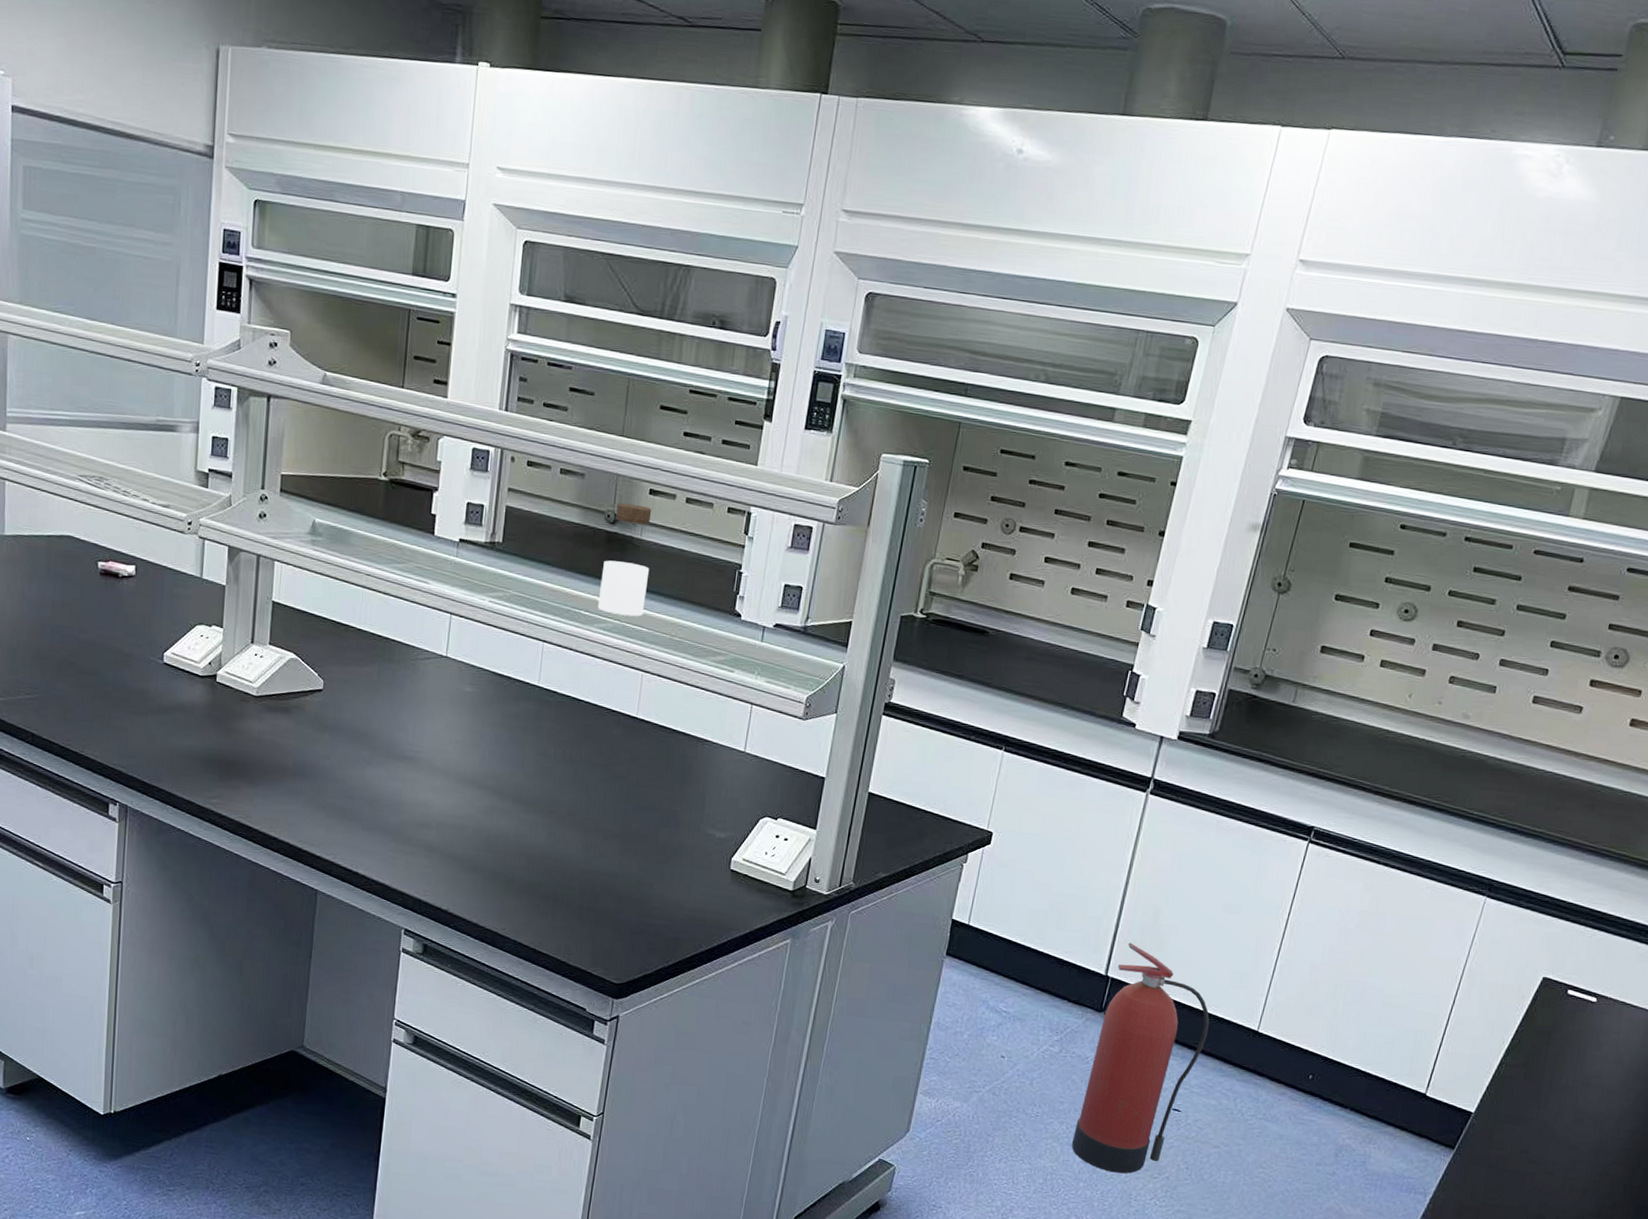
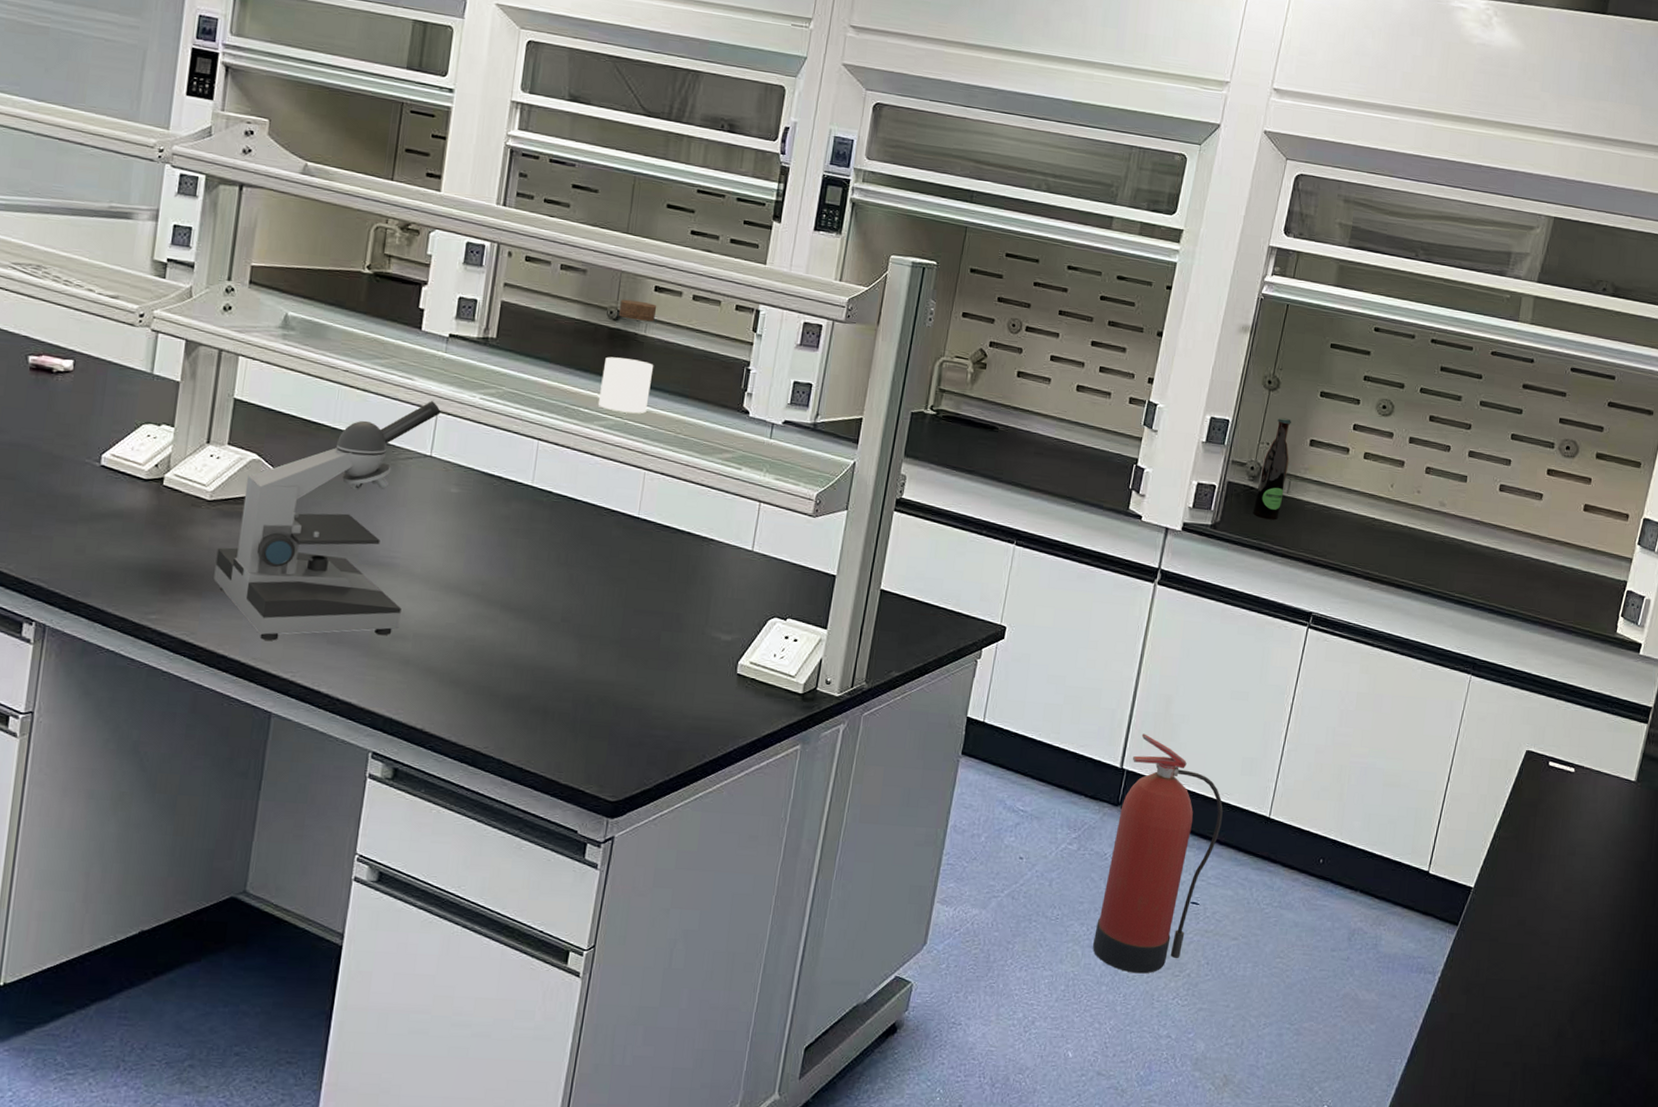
microscope: none [263,603,454,826] -> present [213,401,441,641]
bottle: none [1254,622,1302,731] -> present [1252,417,1291,520]

